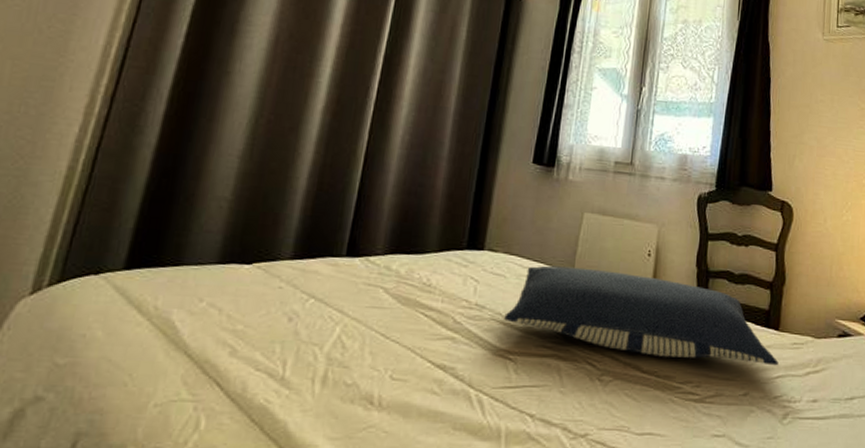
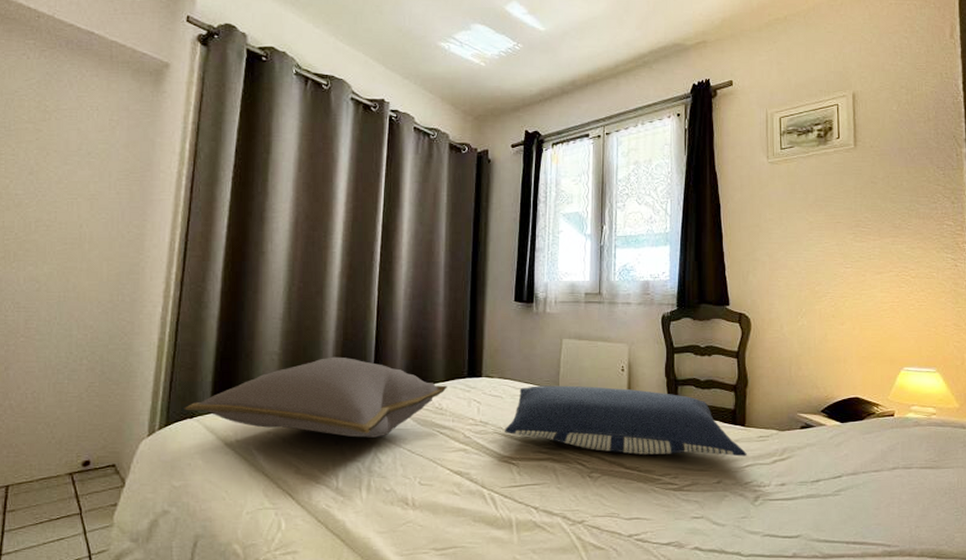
cushion: none [87,210,442,316] -> present [183,356,448,438]

